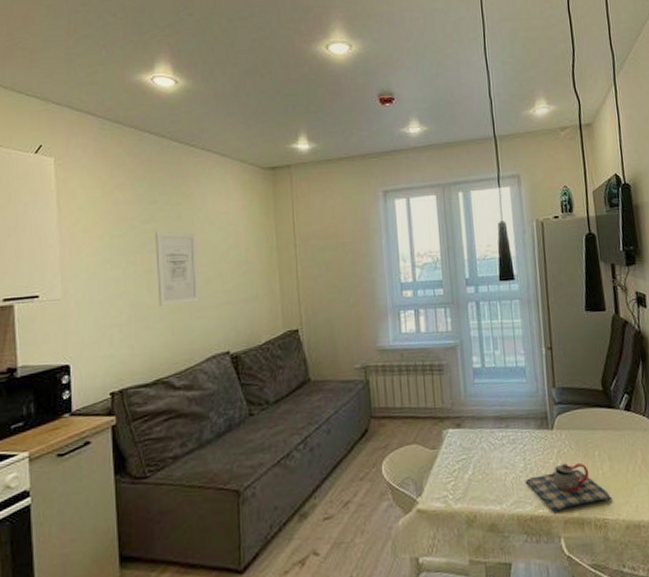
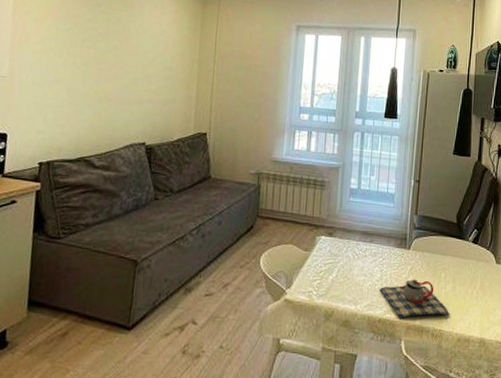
wall art: present [155,231,200,306] -> none [90,31,130,97]

